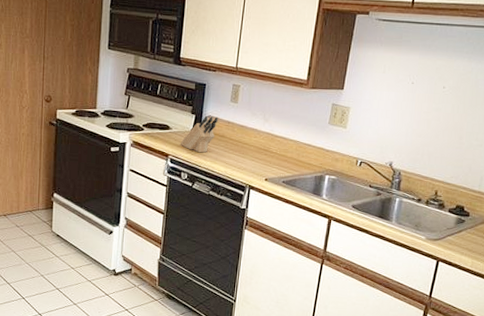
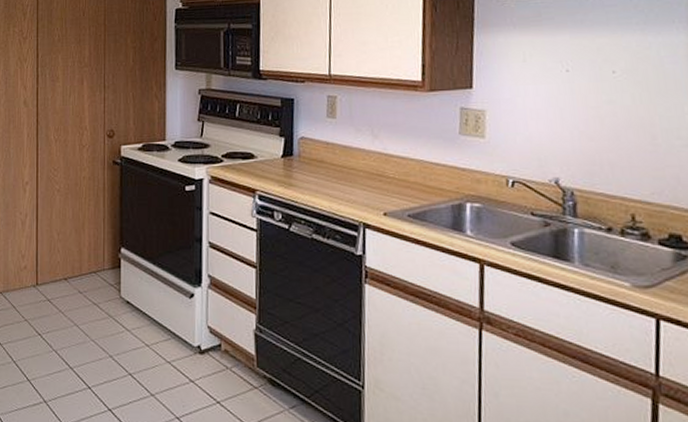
knife block: present [180,116,219,153] -> none [269,137,314,185]

